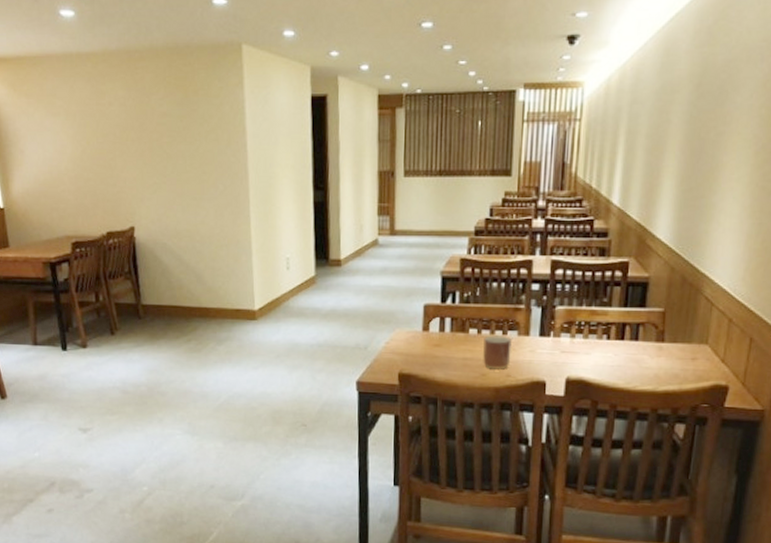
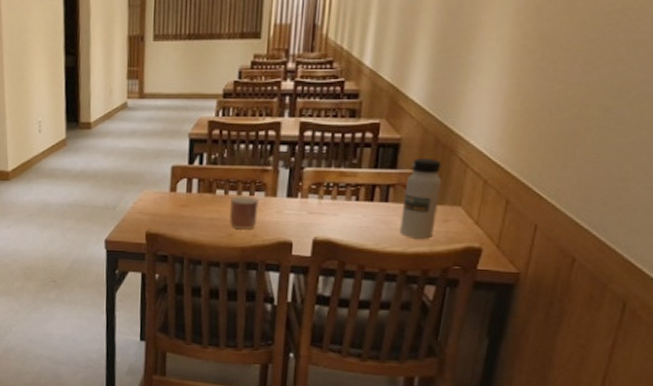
water bottle: none [650,297,689,377] -> present [399,159,442,239]

